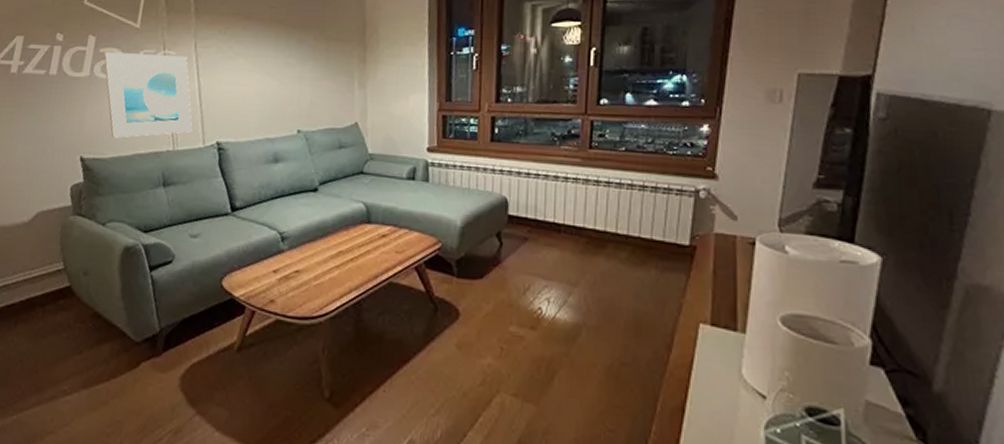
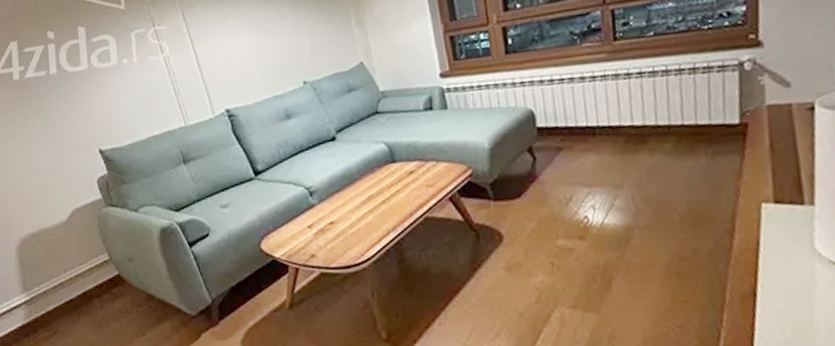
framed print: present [103,52,193,138] -> none [96,28,200,125]

